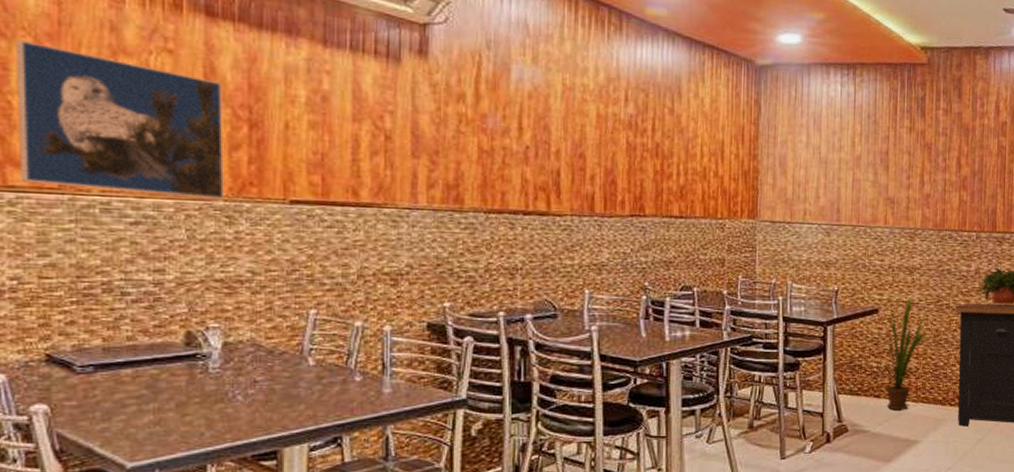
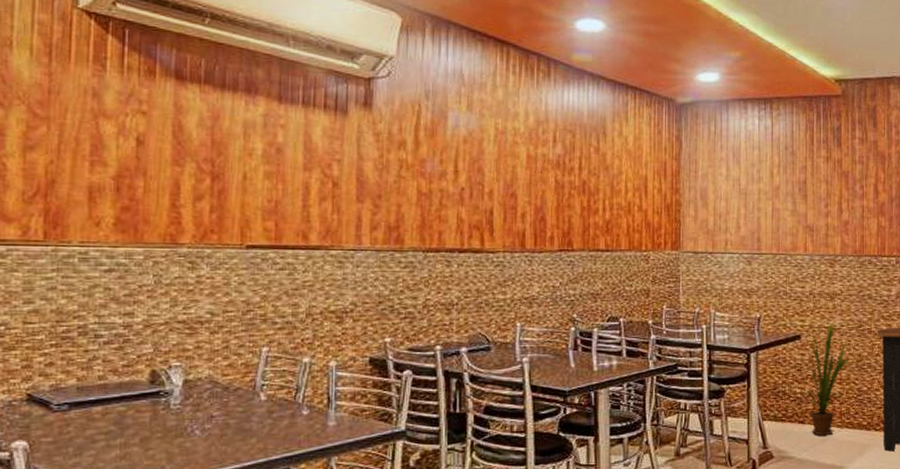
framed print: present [17,40,224,199] -> none [10,109,189,246]

